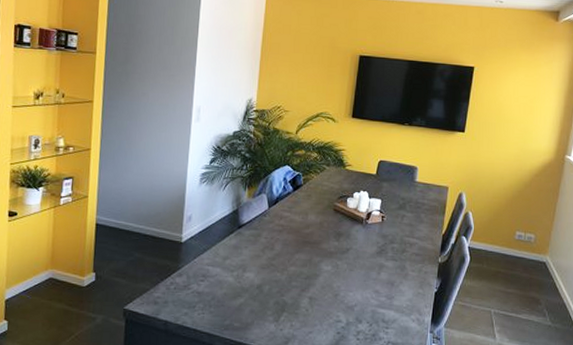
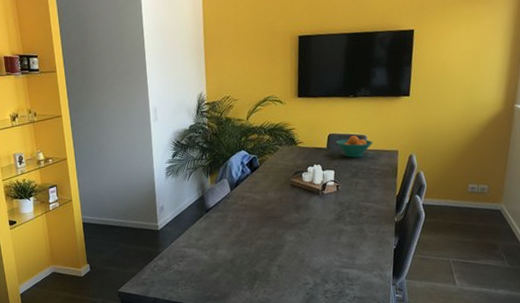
fruit bowl: none [386,165,424,189] -> present [336,135,374,158]

